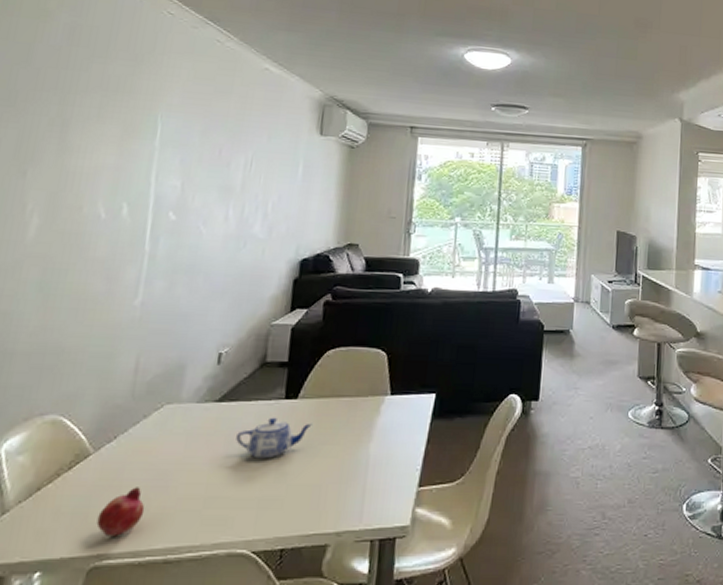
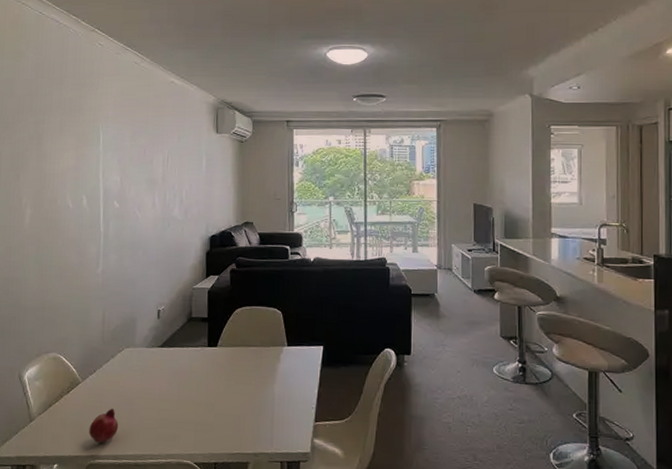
teapot: present [236,417,312,459] -> none [176,360,229,393]

